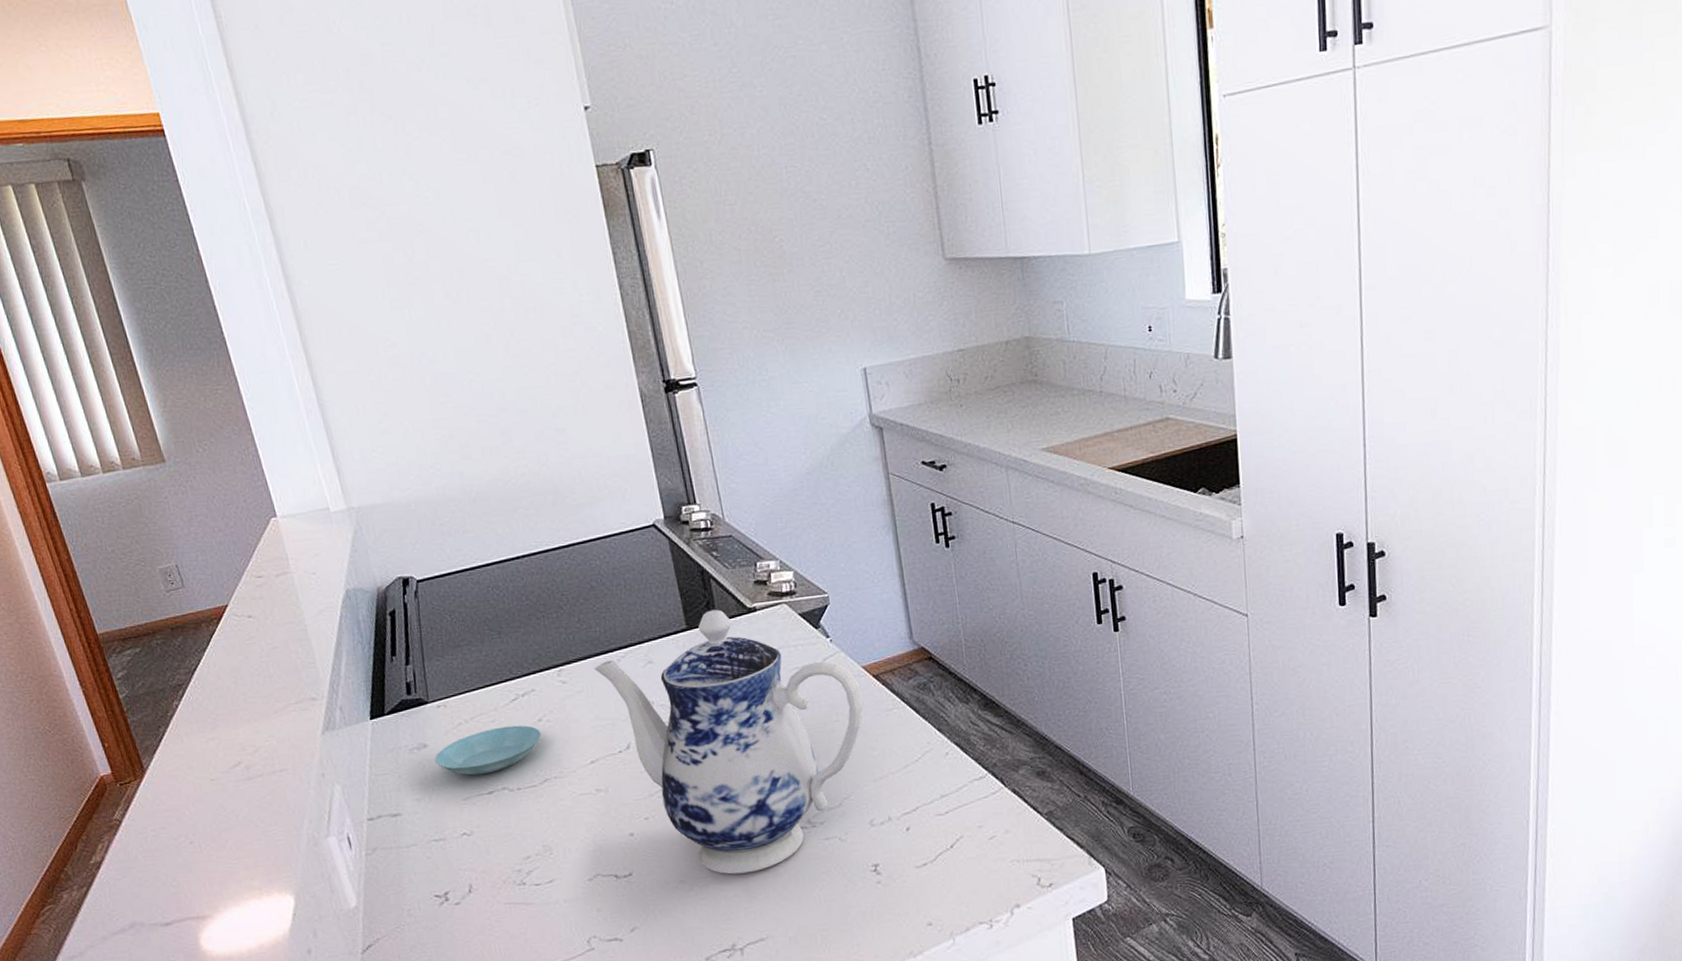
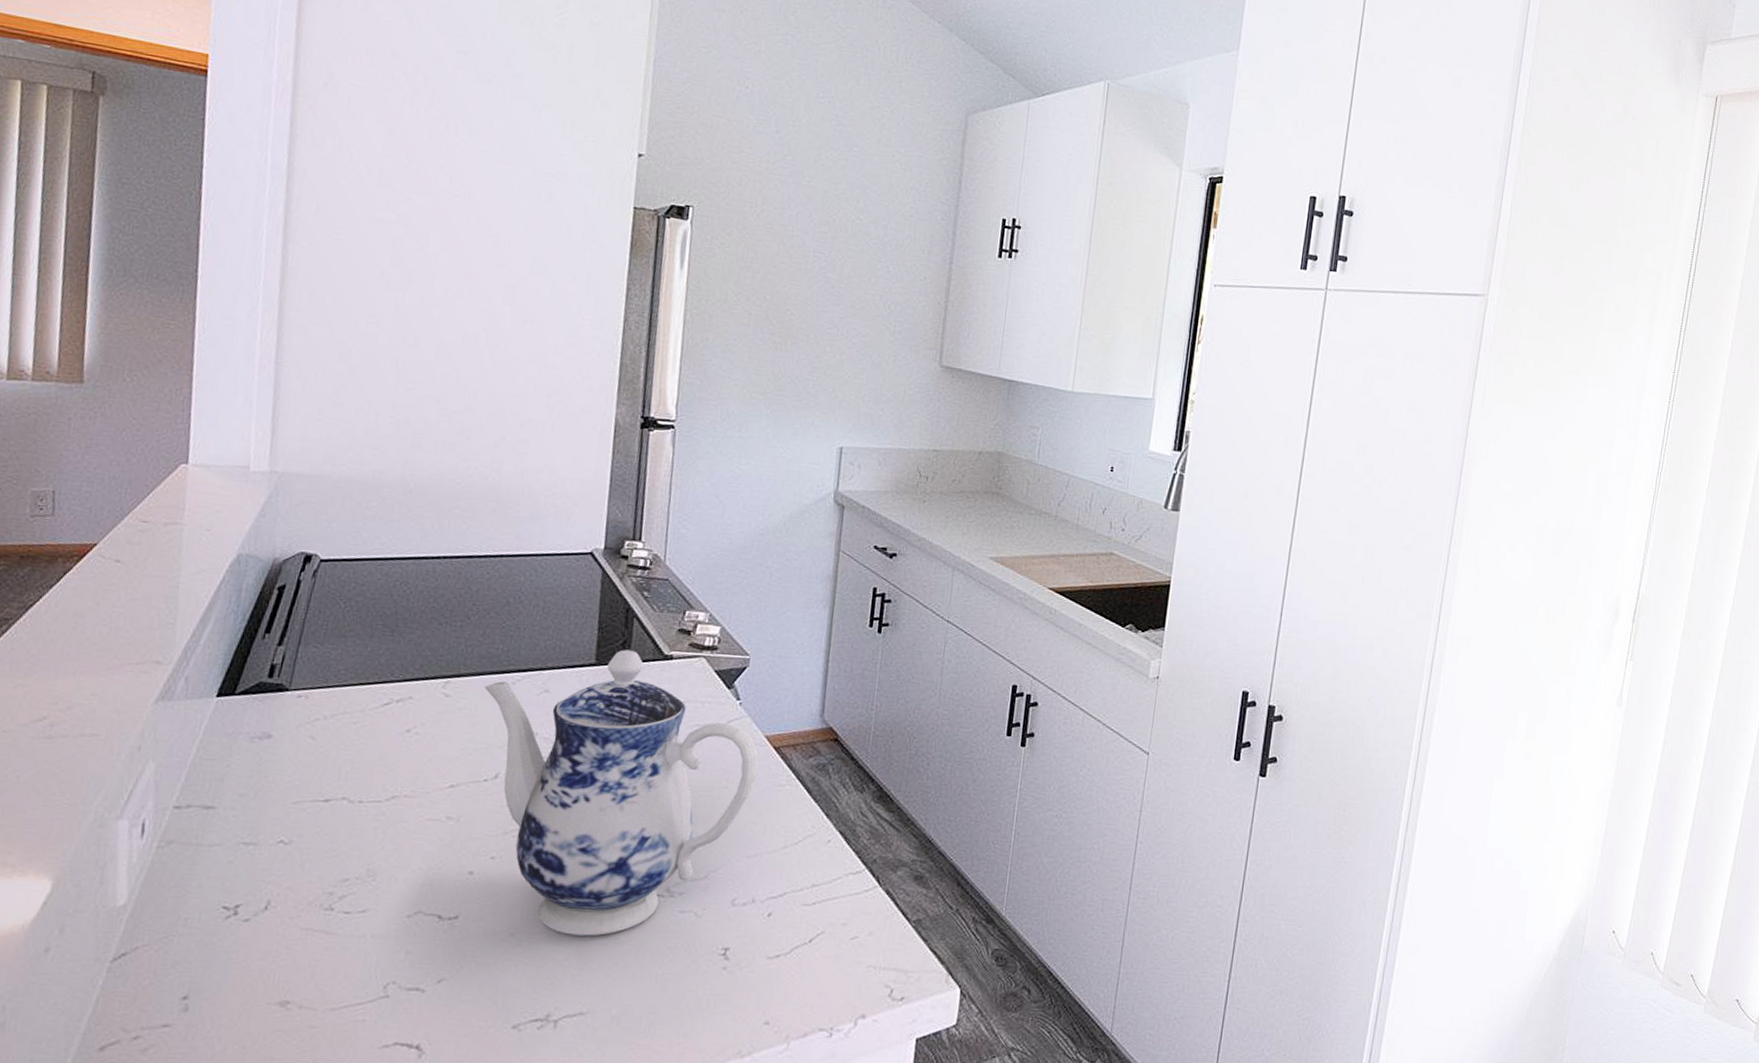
saucer: present [434,725,542,776] -> none [275,730,405,779]

